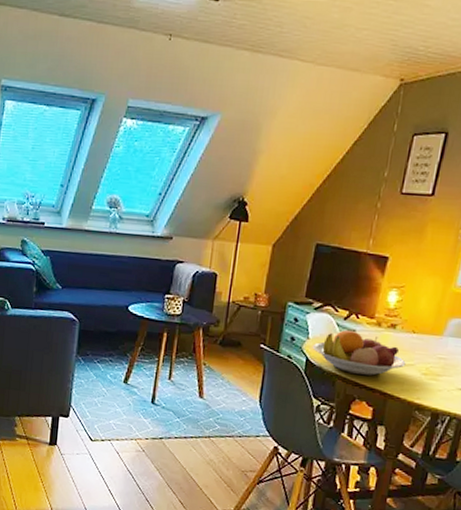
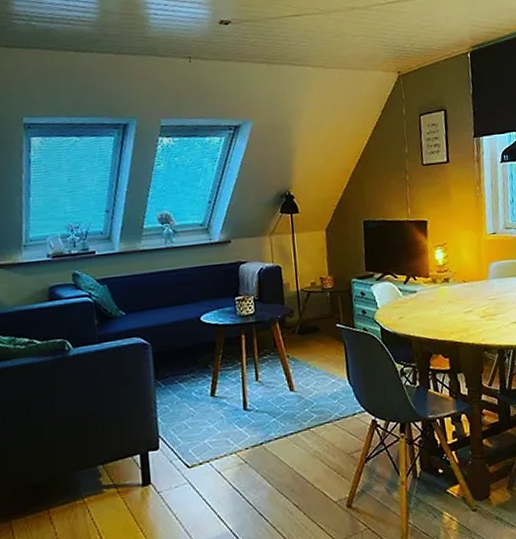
fruit bowl: present [312,330,406,376] -> none [382,292,466,332]

